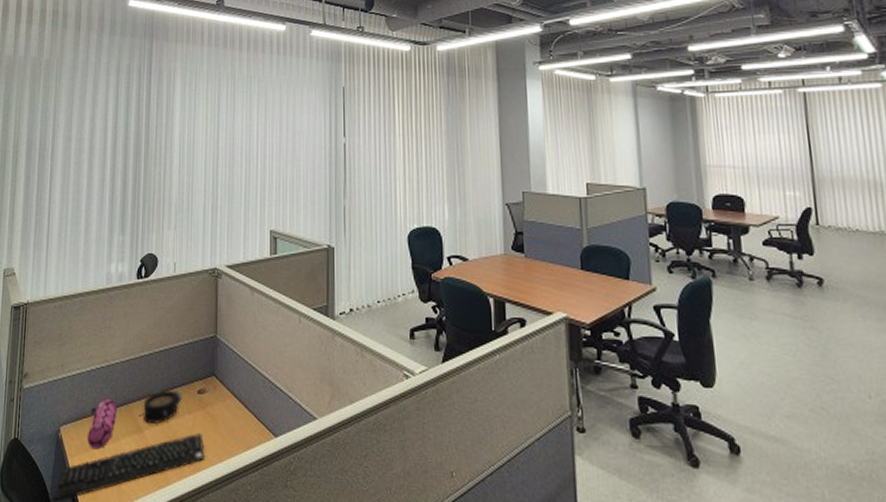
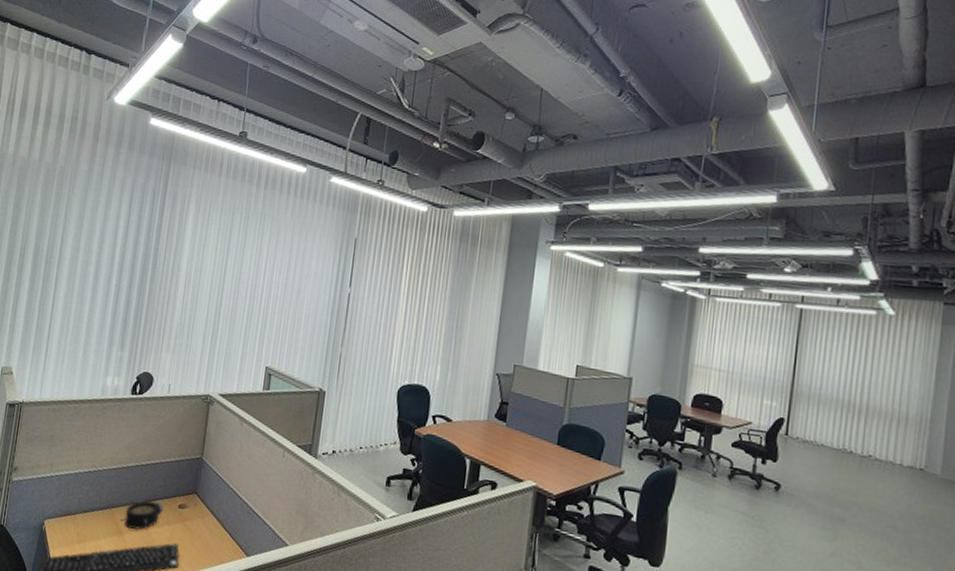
pencil case: present [88,397,118,450] -> none [69,498,101,545]

